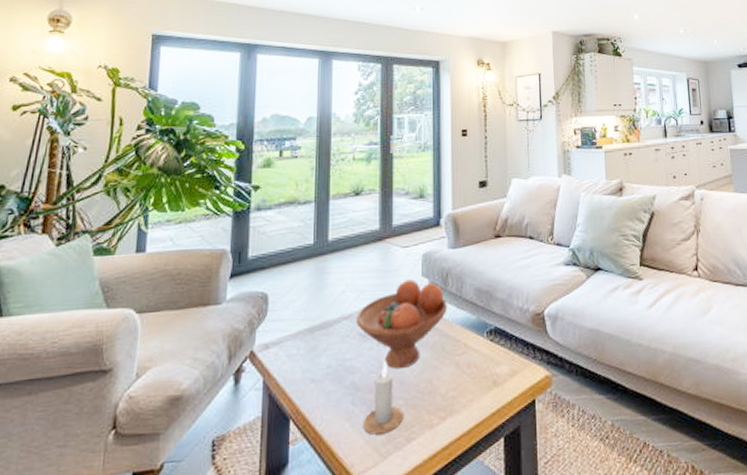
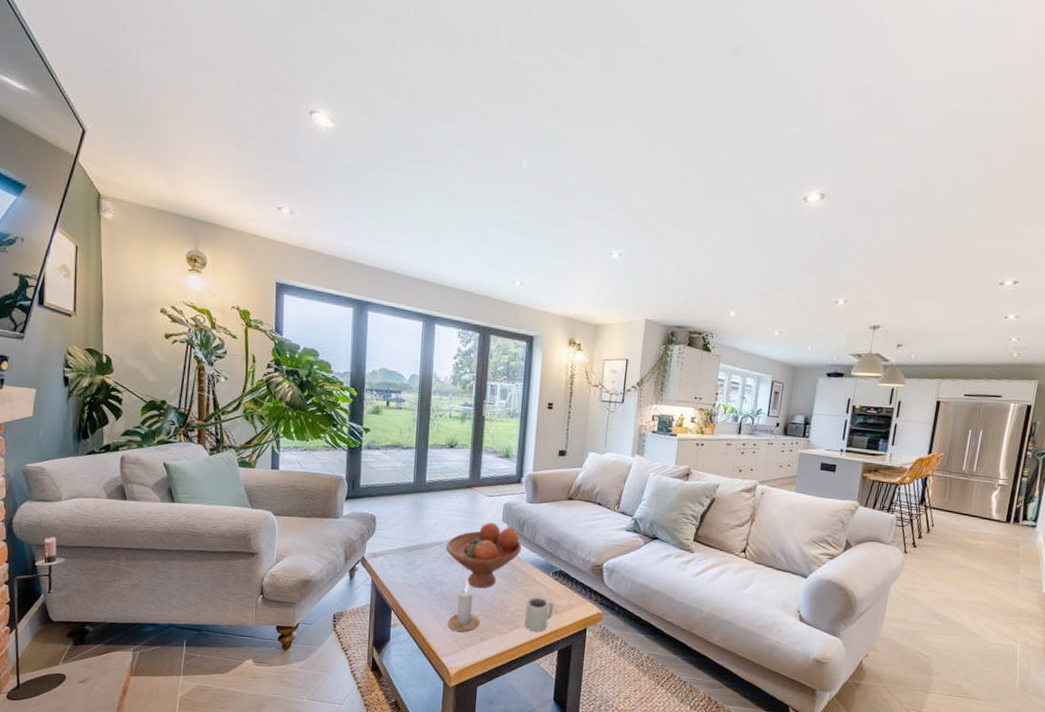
cup: none [459,367,493,416] -> present [524,597,554,632]

